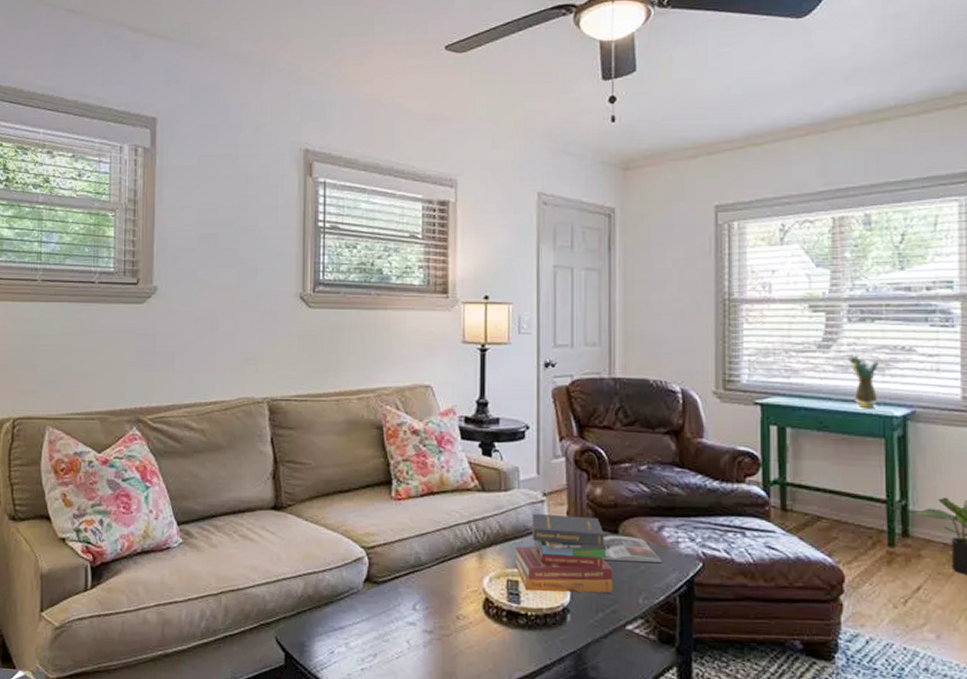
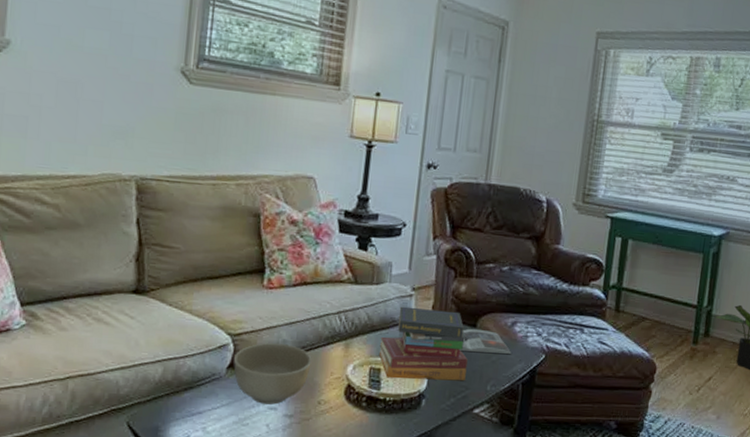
bowl: none [369,555,446,620] -> present [233,343,312,405]
vase: present [847,355,880,409] -> none [684,180,709,228]

